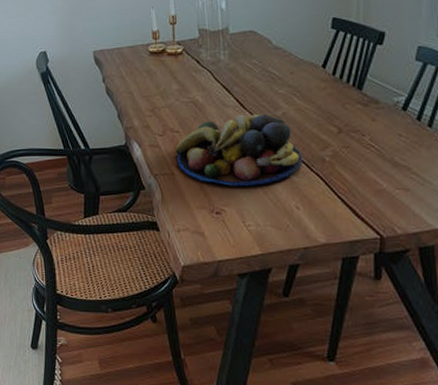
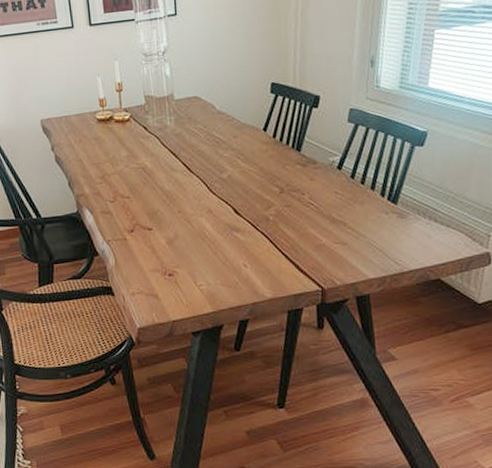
fruit bowl: present [175,114,302,187] -> none [126,177,248,249]

